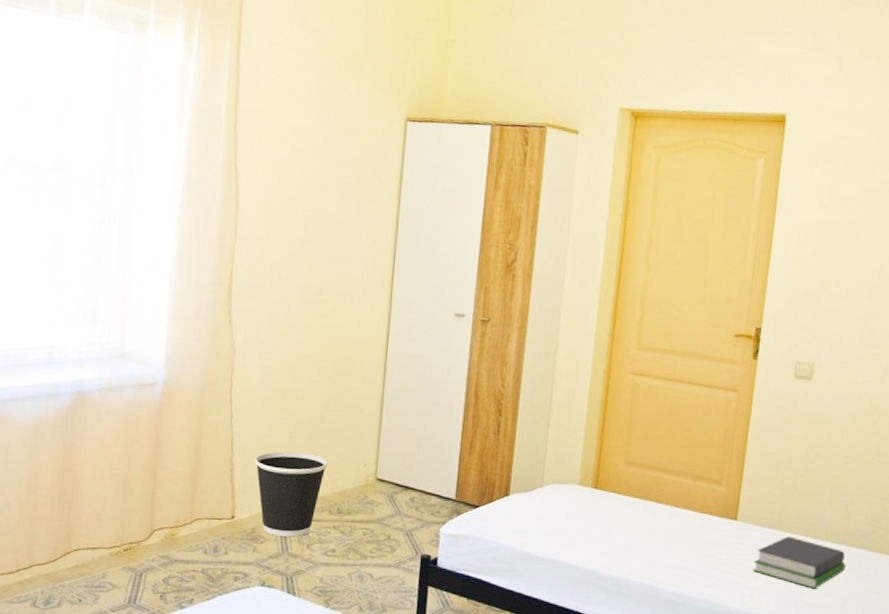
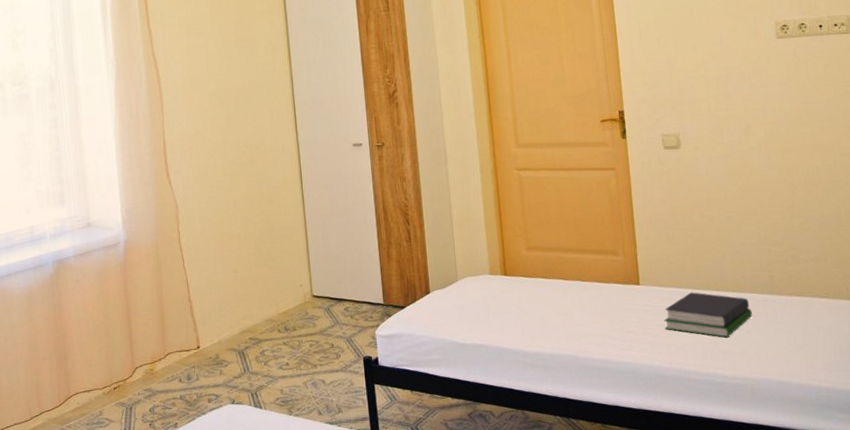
wastebasket: present [255,451,328,537] -> none [209,282,270,358]

